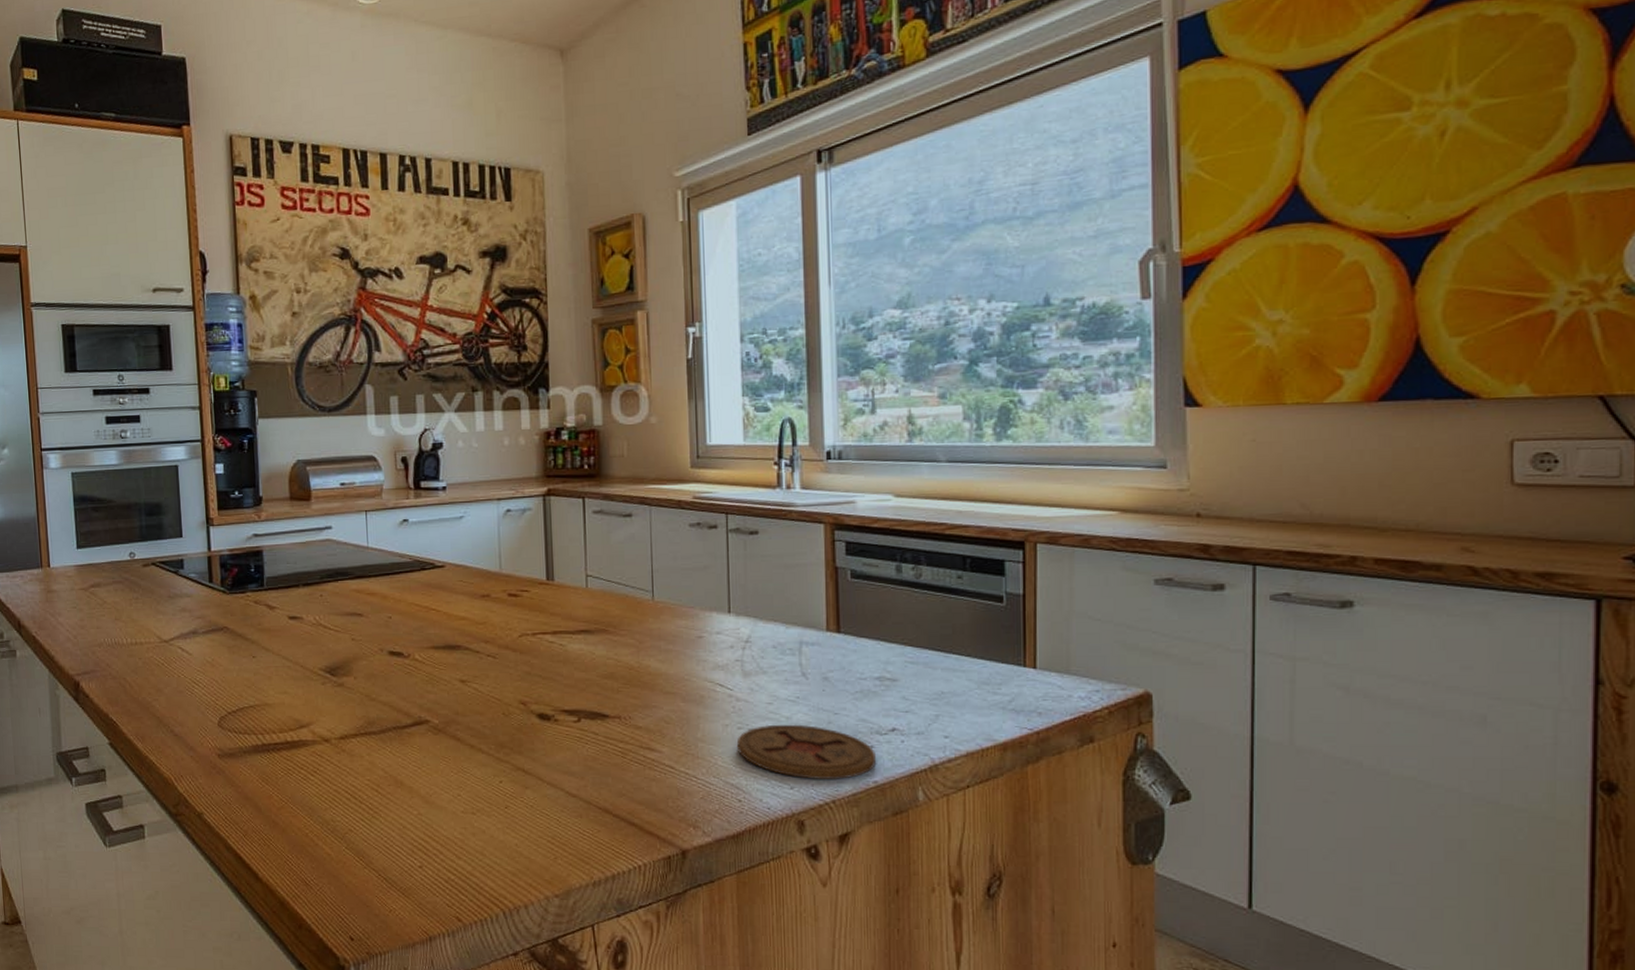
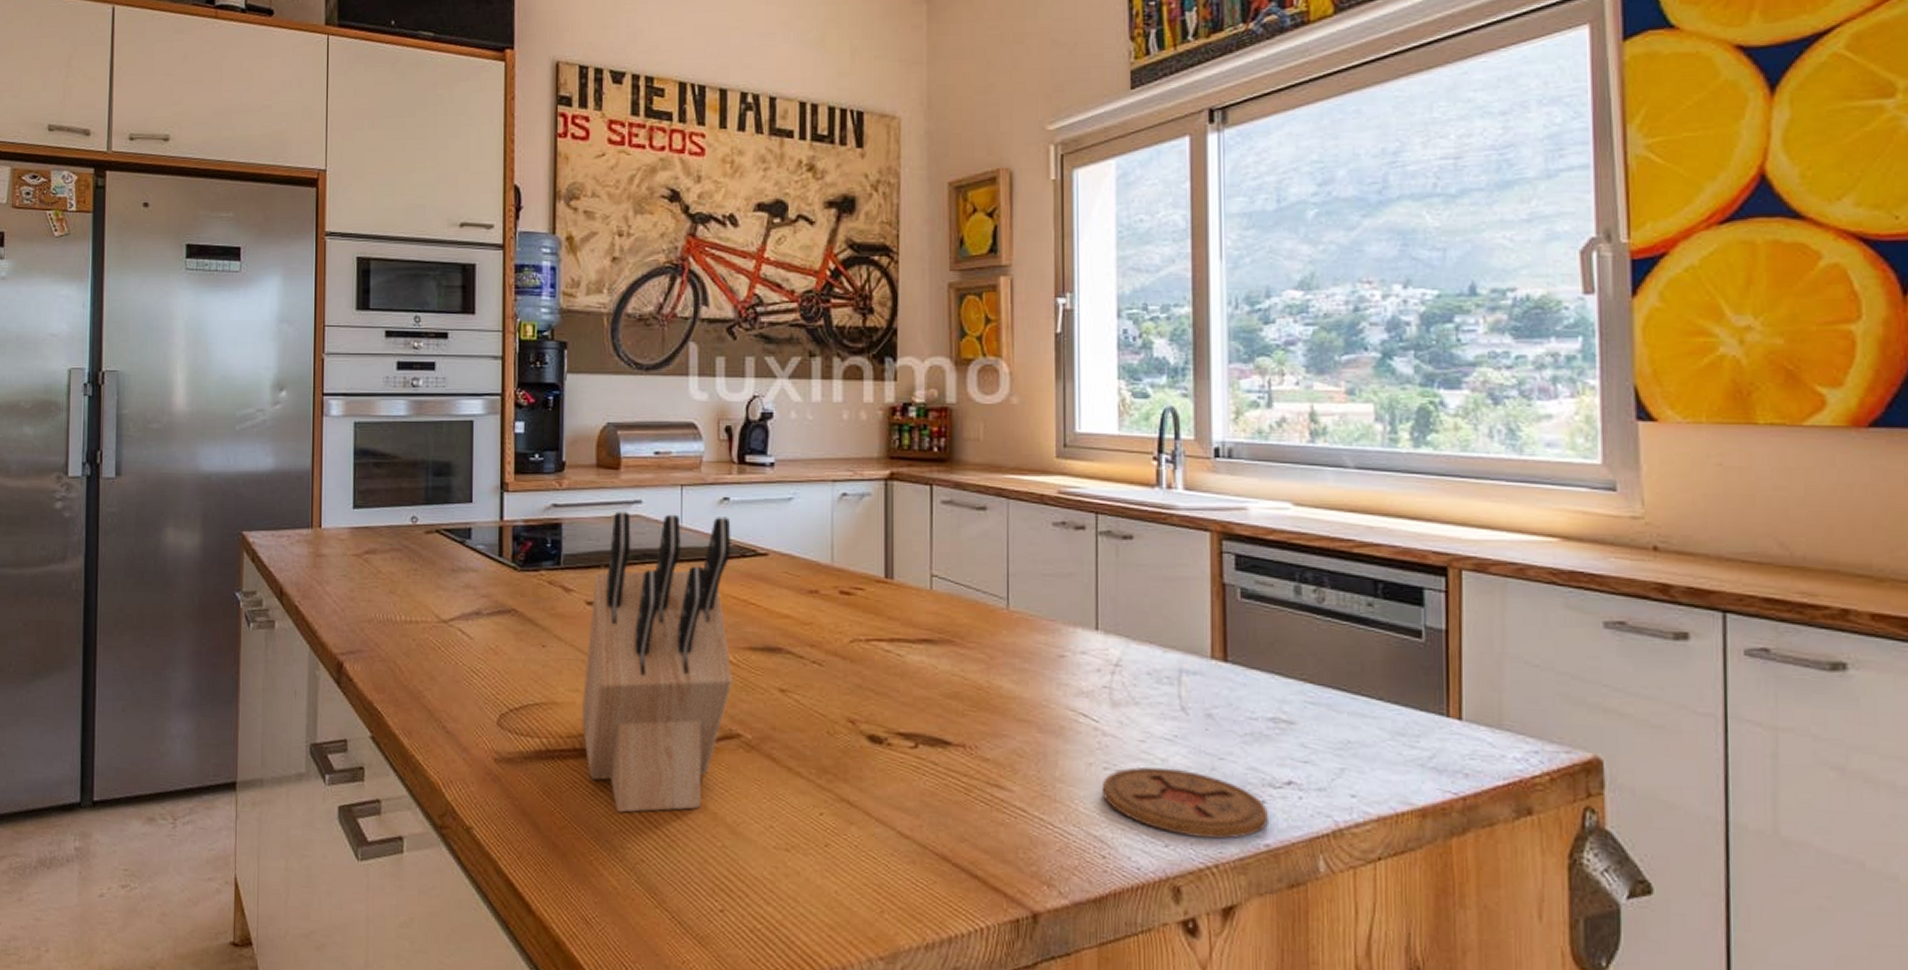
knife block: none [290,536,421,792] -> present [581,511,734,813]

